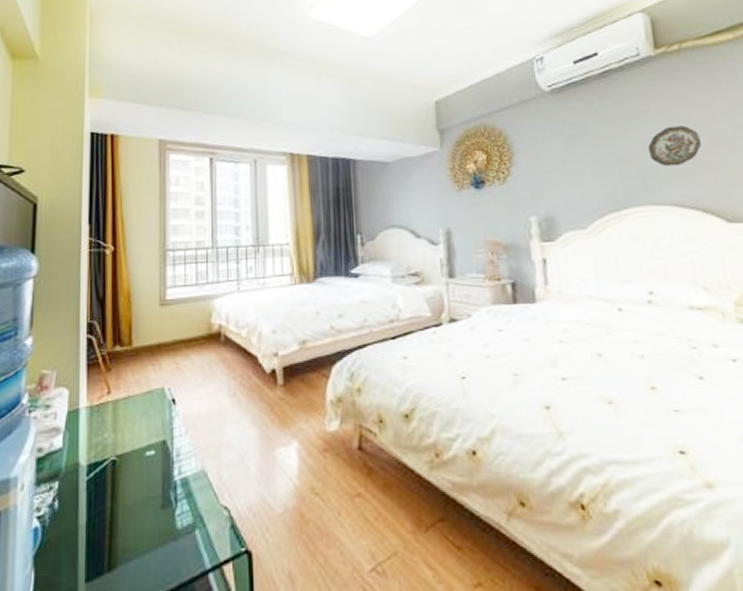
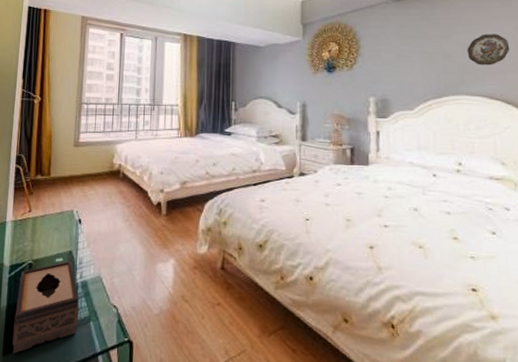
tissue box: none [97,453,180,579] -> present [12,261,79,354]

